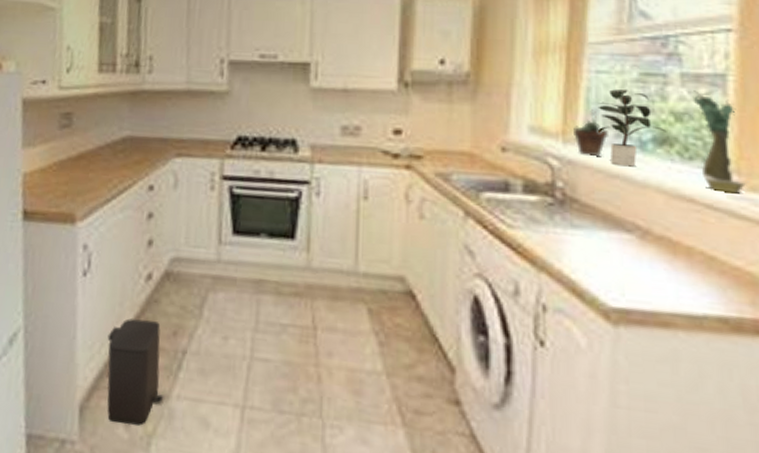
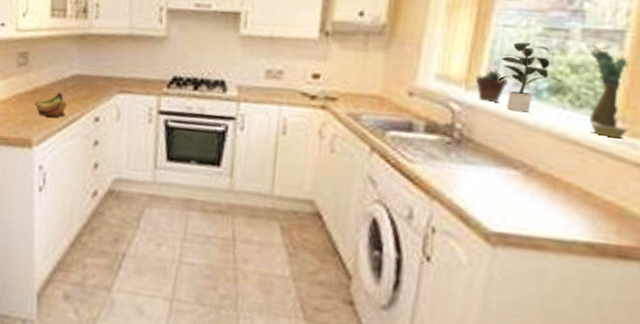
fruit: none [78,157,117,188] -> present [34,92,68,118]
pedal bin: present [107,318,166,425] -> none [59,226,108,311]

